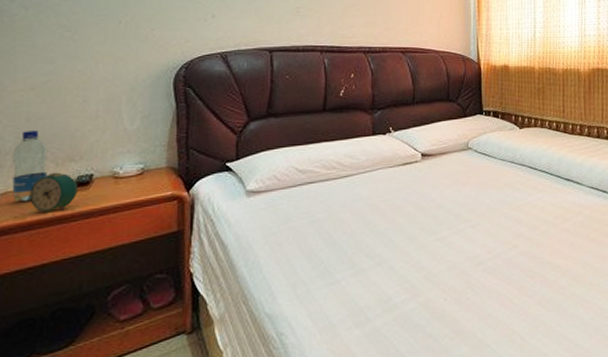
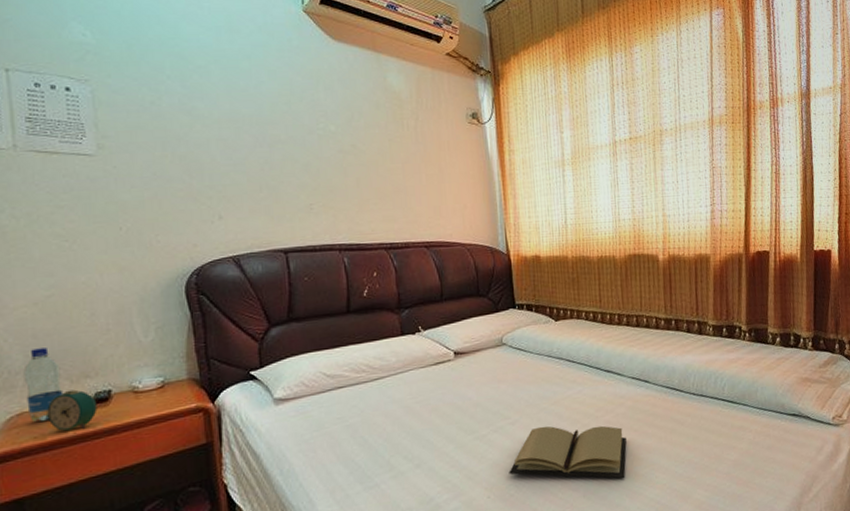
book: none [467,230,583,288] -> present [509,425,627,479]

